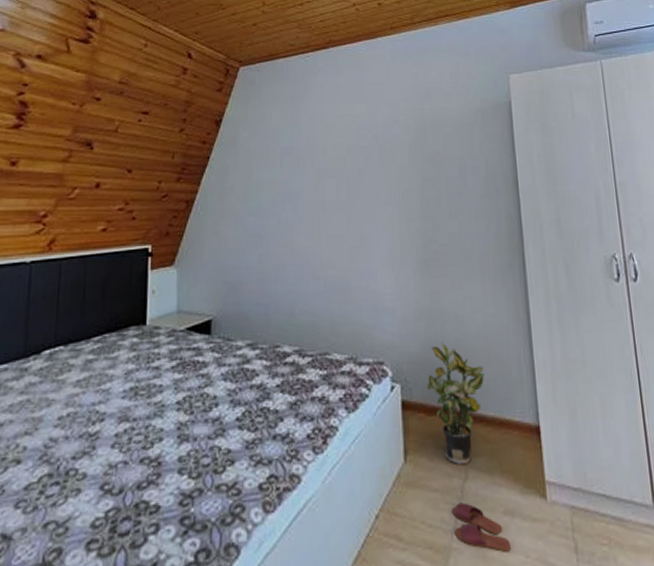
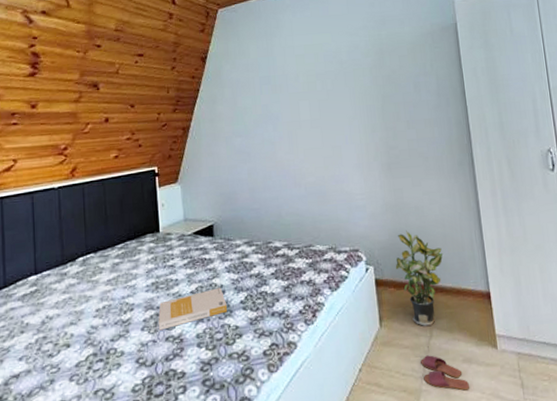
book: none [133,399,220,449] -> present [158,287,228,331]

